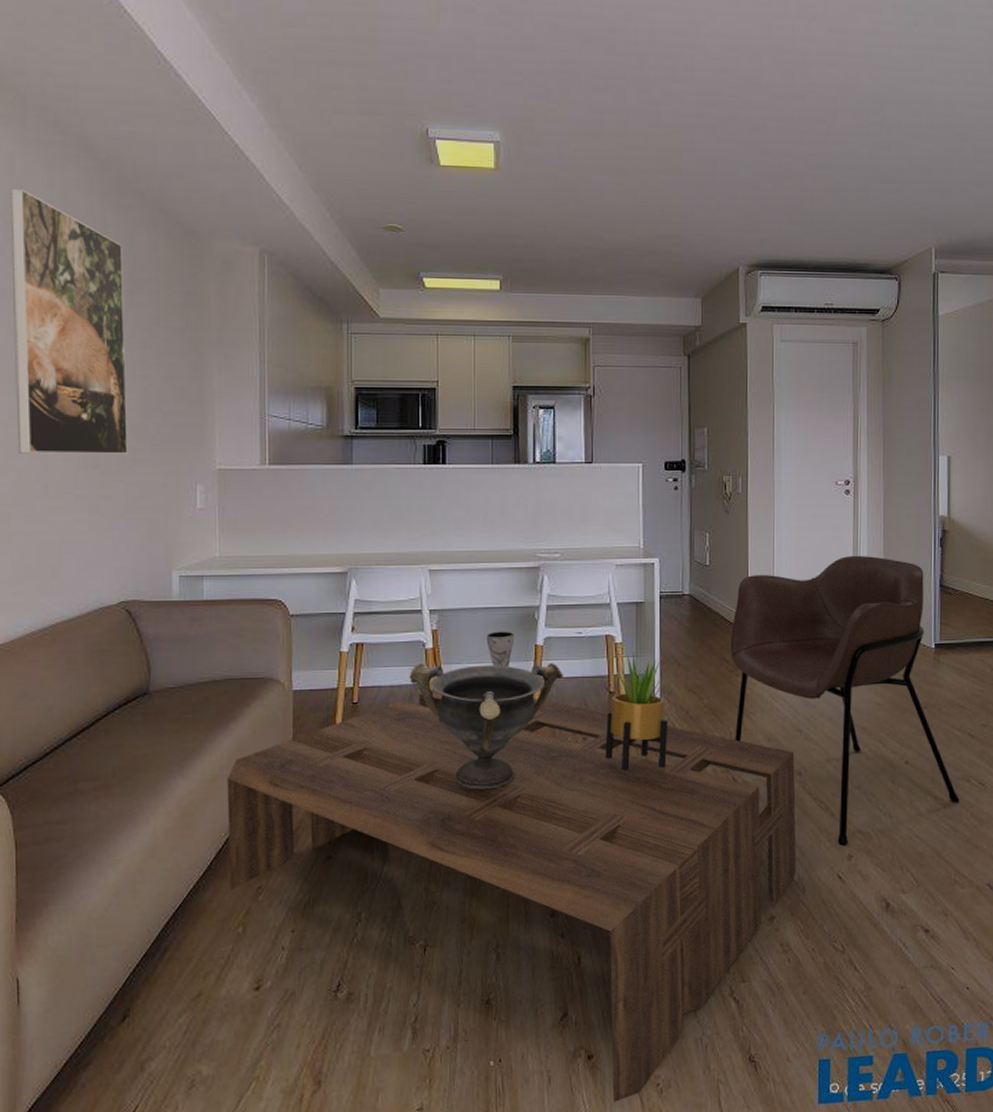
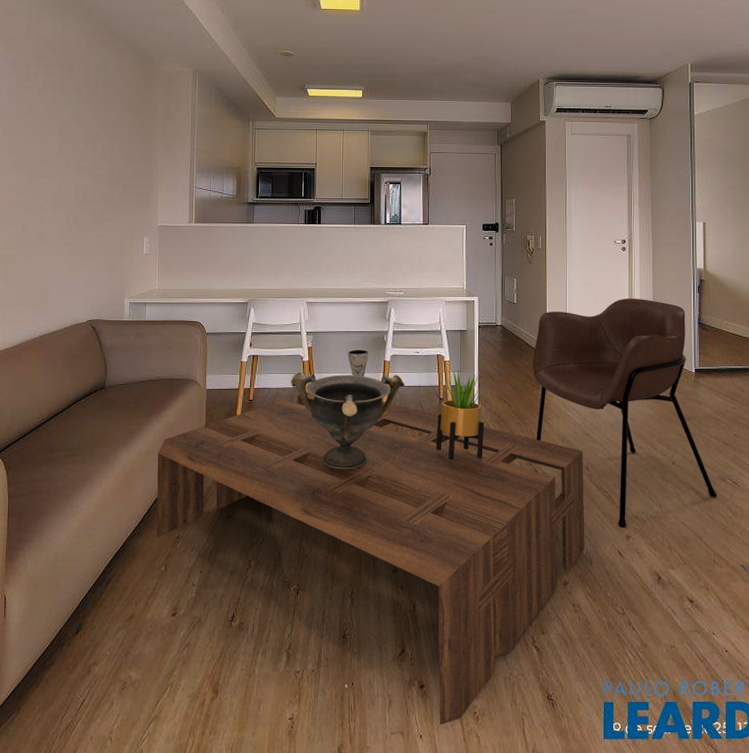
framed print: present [9,188,128,455] -> none [24,29,100,215]

